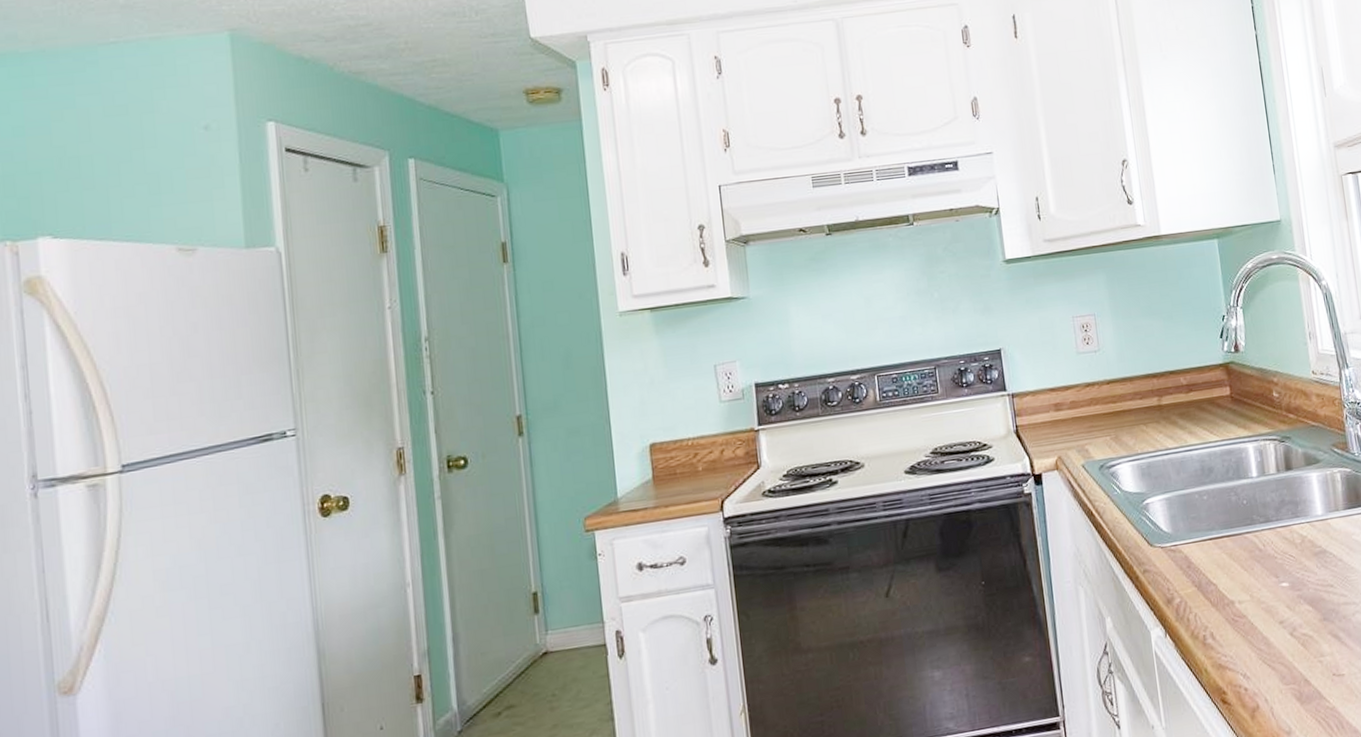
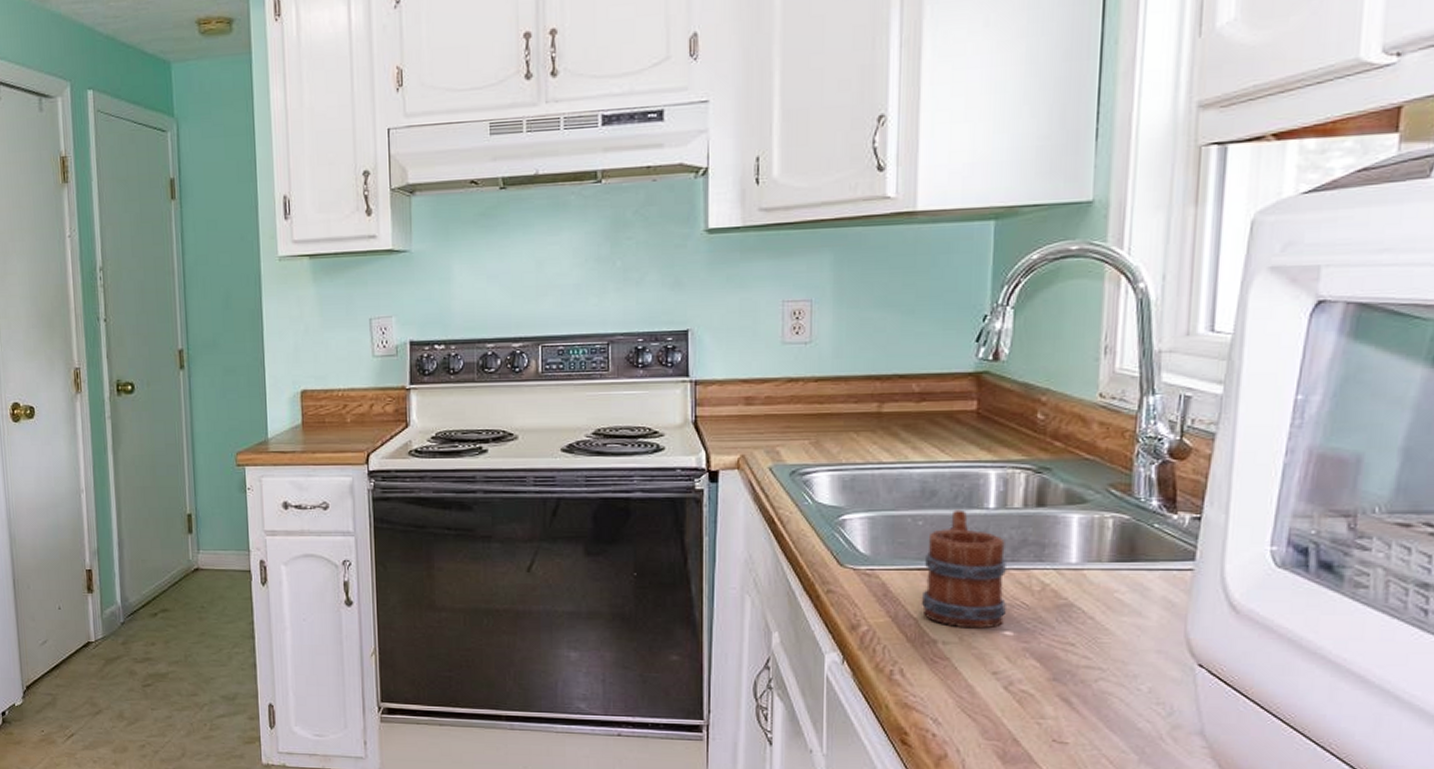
mug: none [1213,481,1280,586] -> present [921,509,1008,629]

